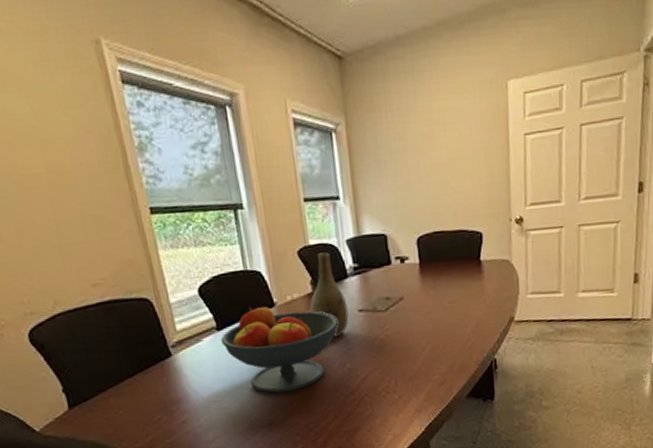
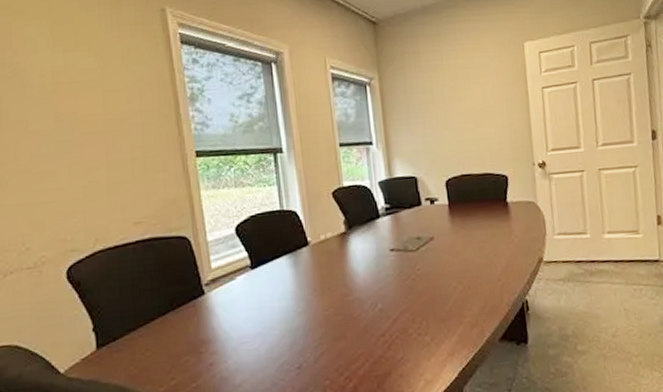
fruit bowl: present [220,307,338,394] -> none [254,246,370,335]
vase: present [310,252,349,338] -> none [343,193,381,277]

